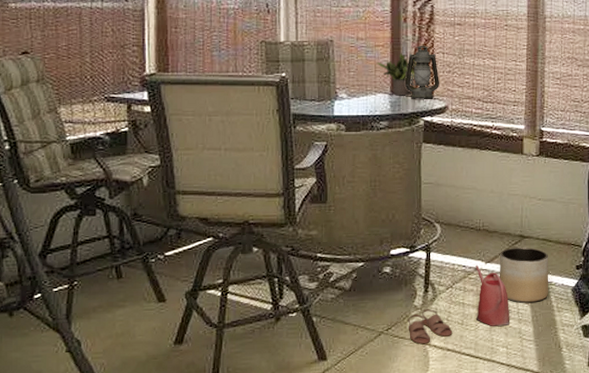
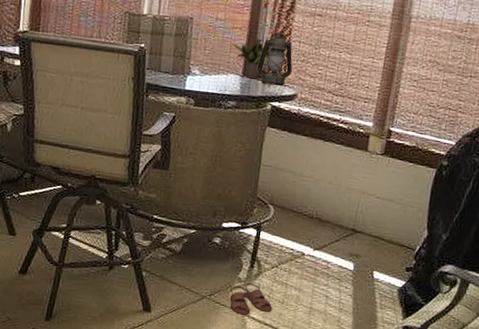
watering can: present [475,265,509,326] -> none [296,250,332,312]
planter: present [499,247,549,303] -> none [325,239,379,296]

